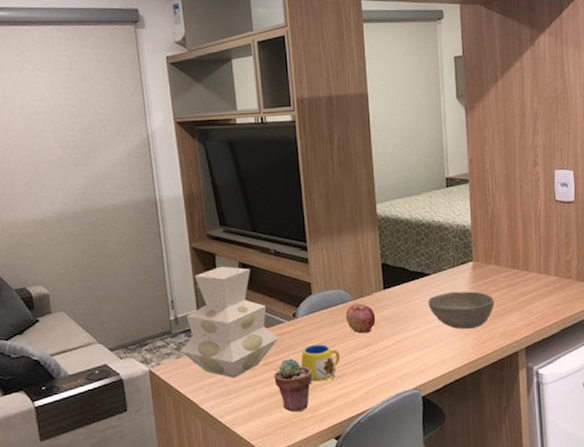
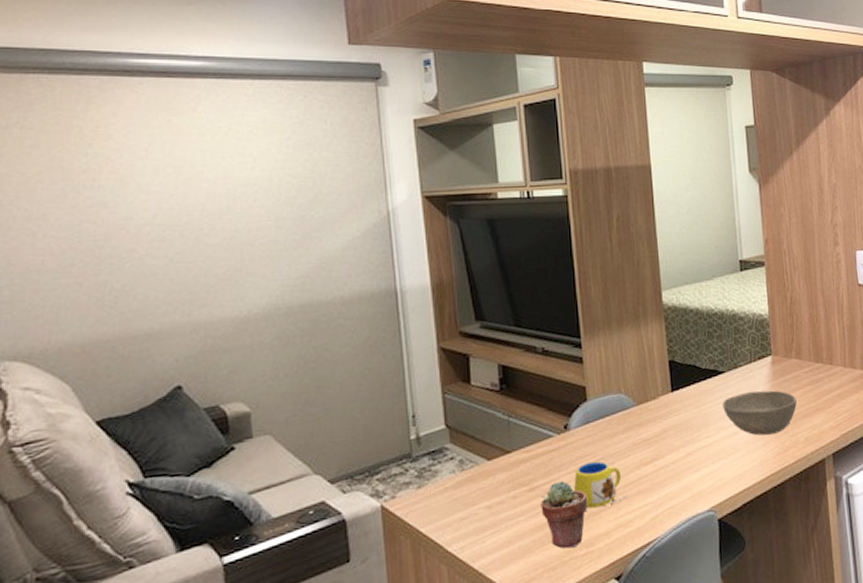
vase: present [180,266,279,378] -> none [422,369,547,510]
apple: present [345,303,376,334] -> none [627,409,663,446]

